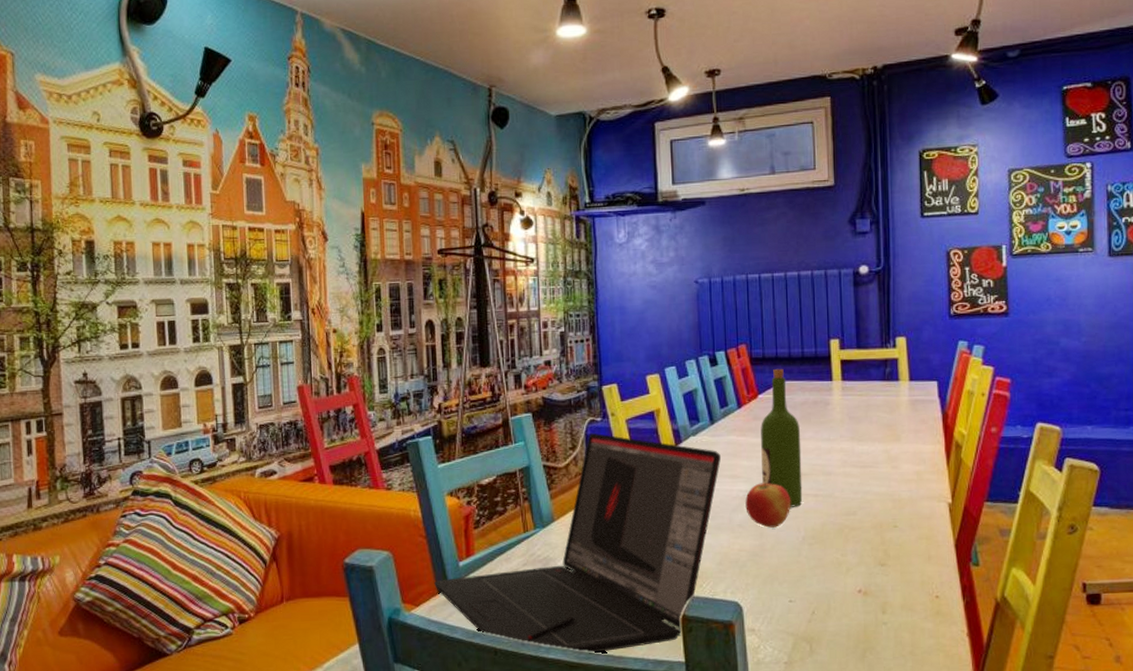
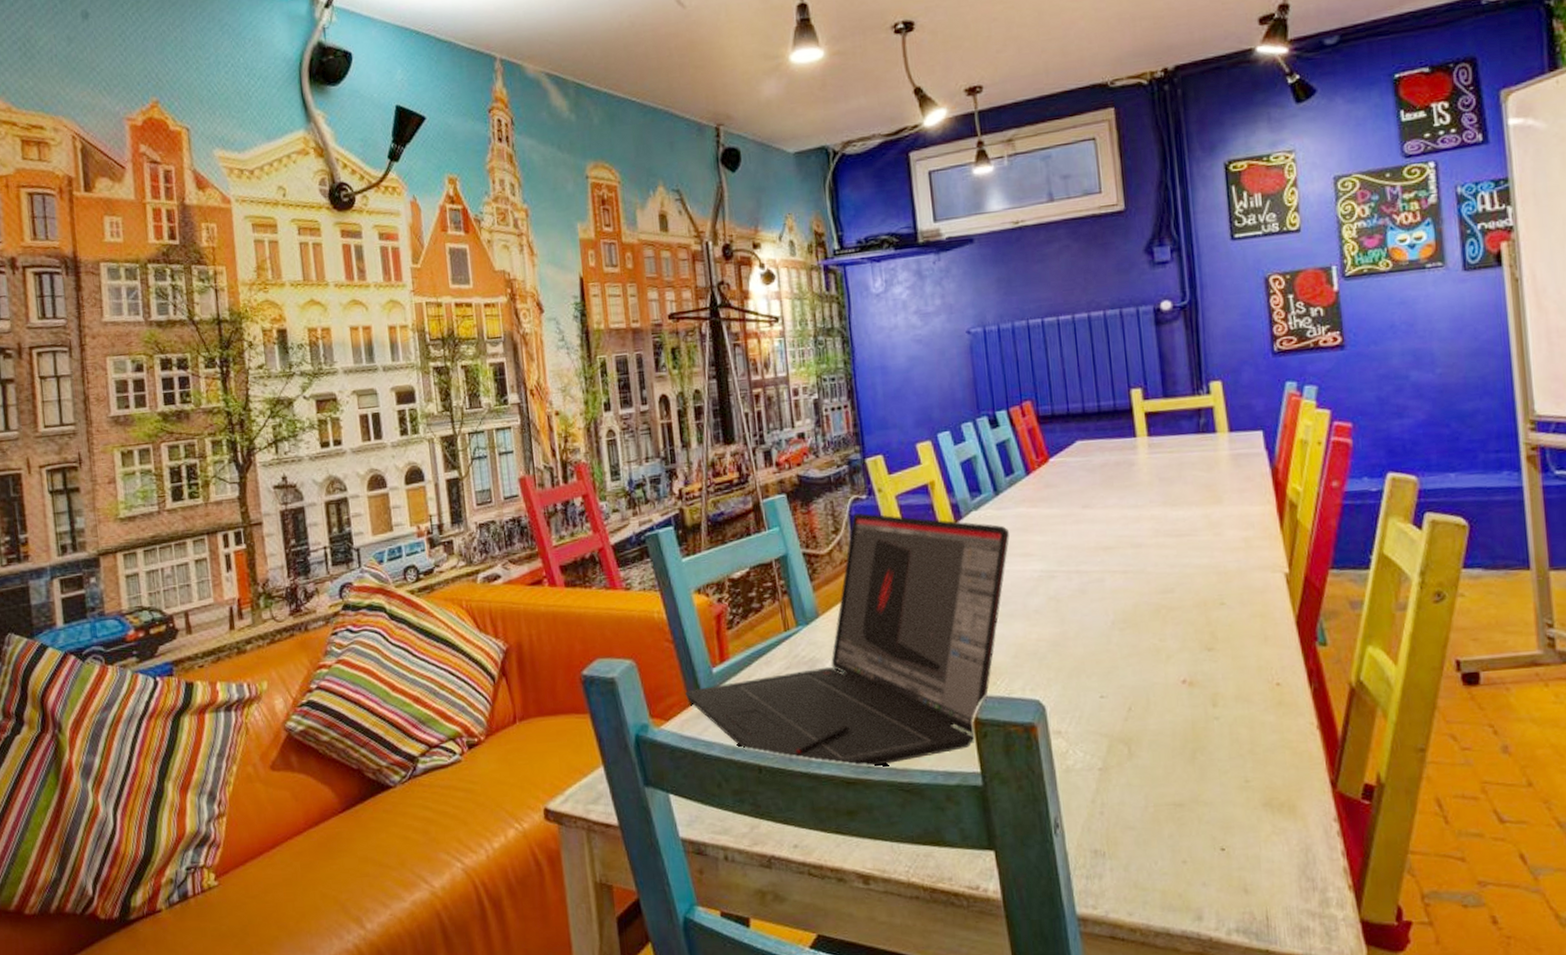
apple: present [745,477,791,528] -> none [1041,553,1096,612]
wine bottle: present [761,368,803,507] -> none [1054,426,1109,587]

